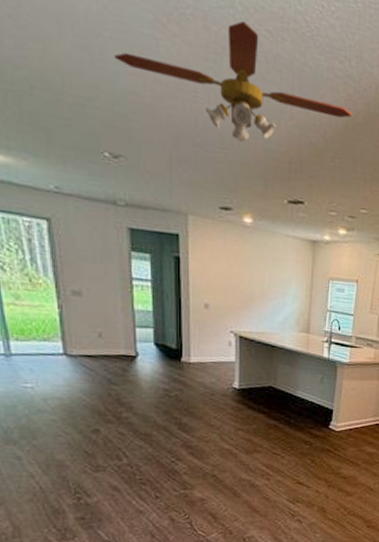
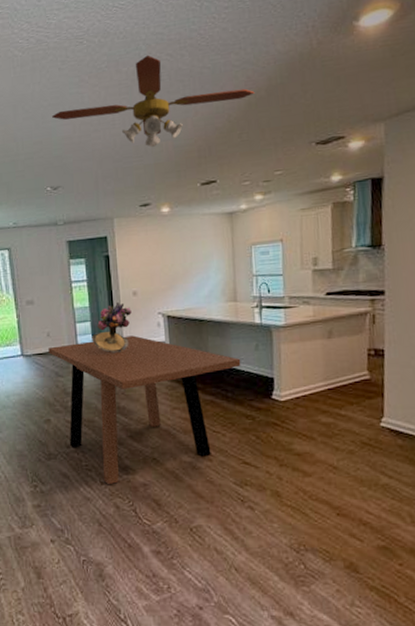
dining table: none [100,349,306,499] -> present [48,335,241,485]
bouquet: none [154,311,202,368] -> present [92,301,132,354]

